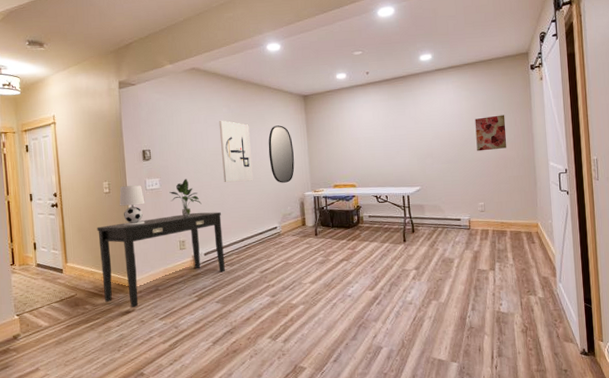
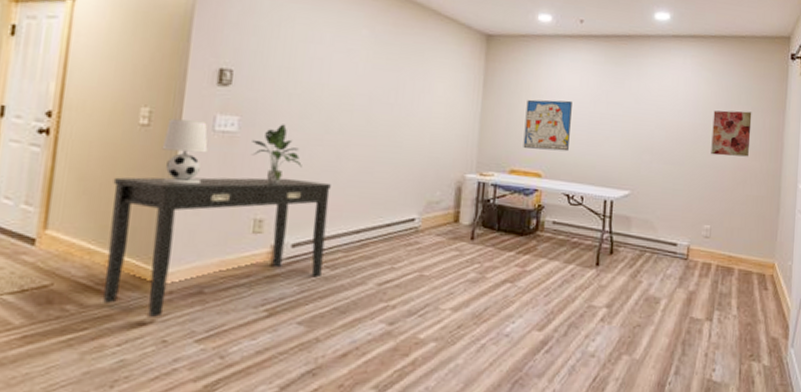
wall art: present [218,120,254,183] -> none [344,46,398,145]
home mirror: present [268,125,295,183] -> none [420,69,460,156]
wall art: none [338,130,372,169] -> present [523,99,572,152]

